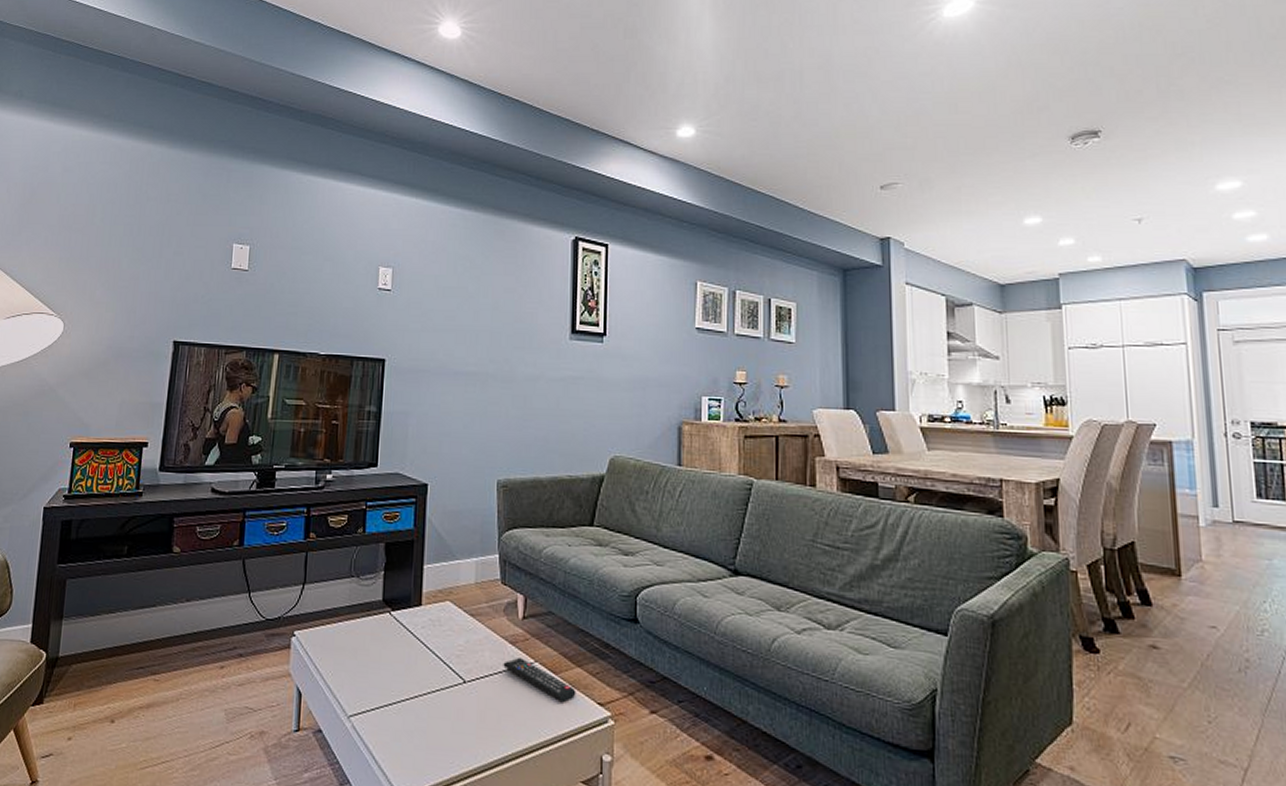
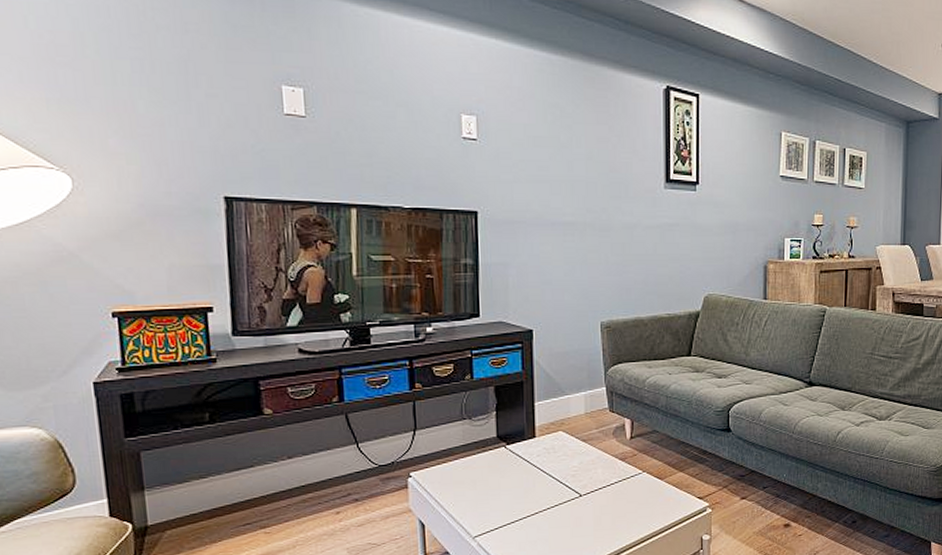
remote control: present [503,657,576,703] -> none [615,469,680,501]

